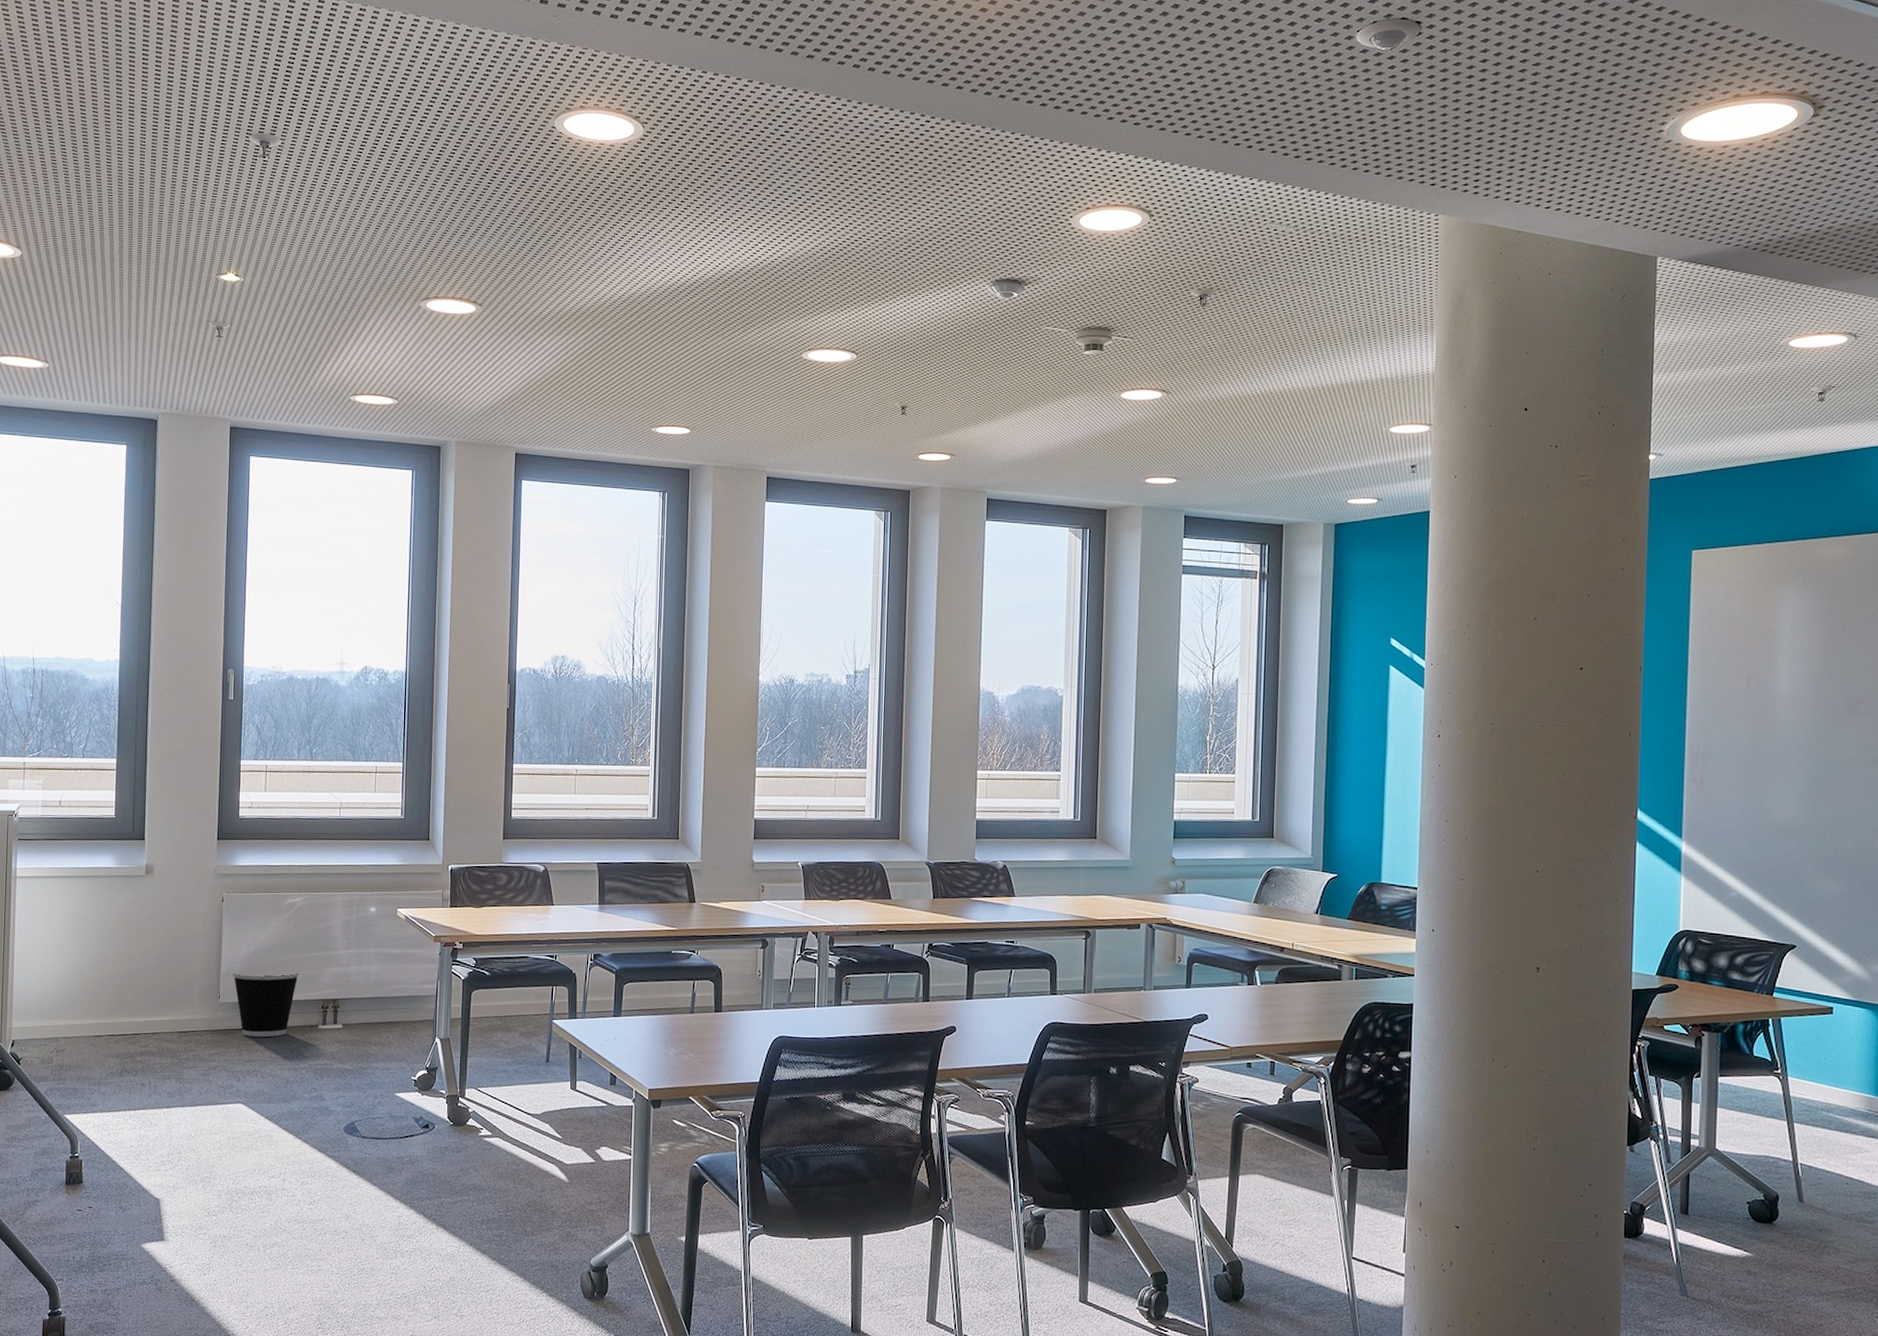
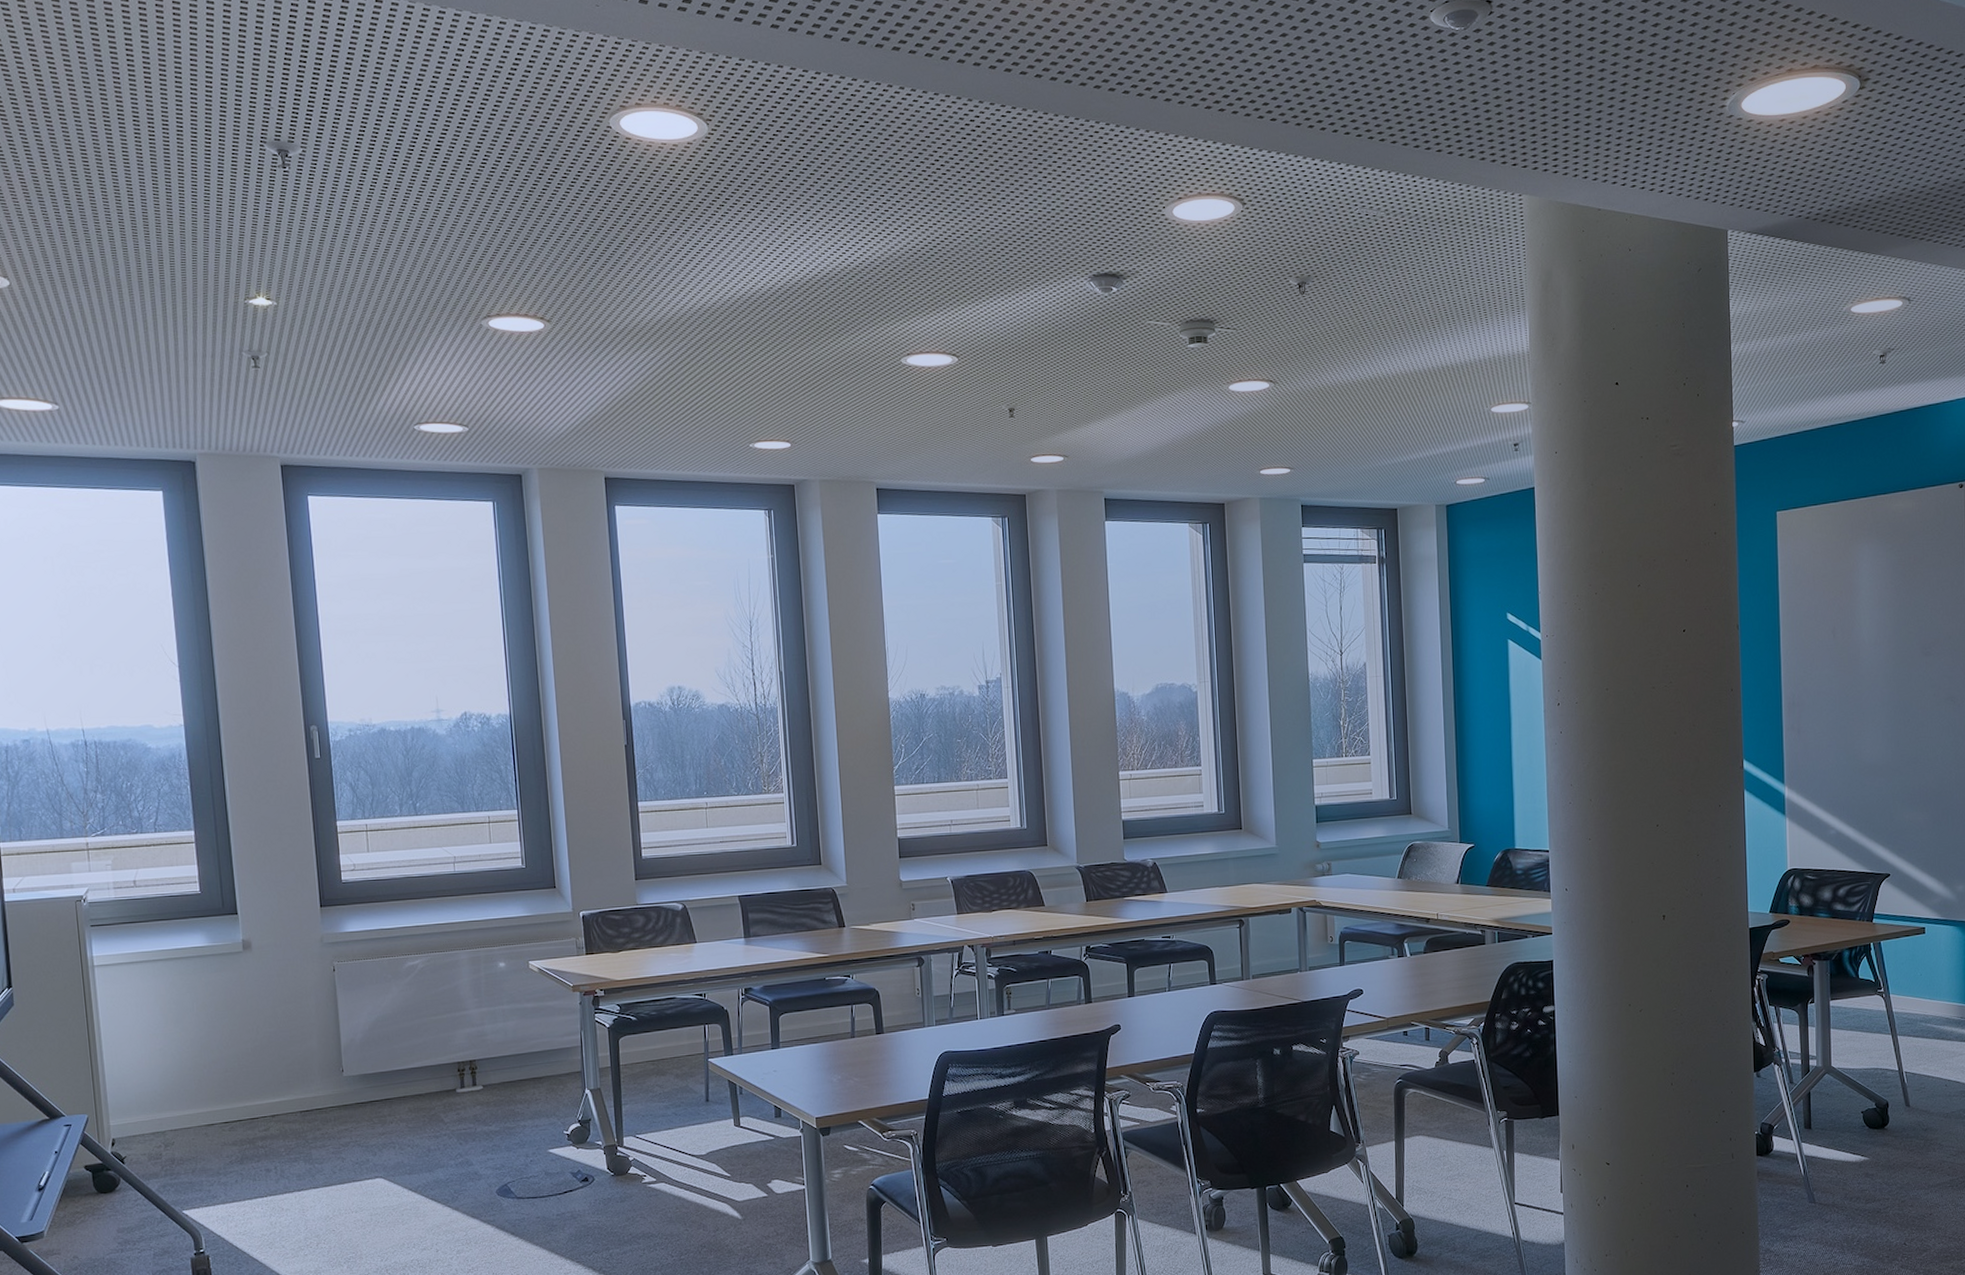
wastebasket: present [233,971,300,1038] -> none [355,1036,430,1109]

